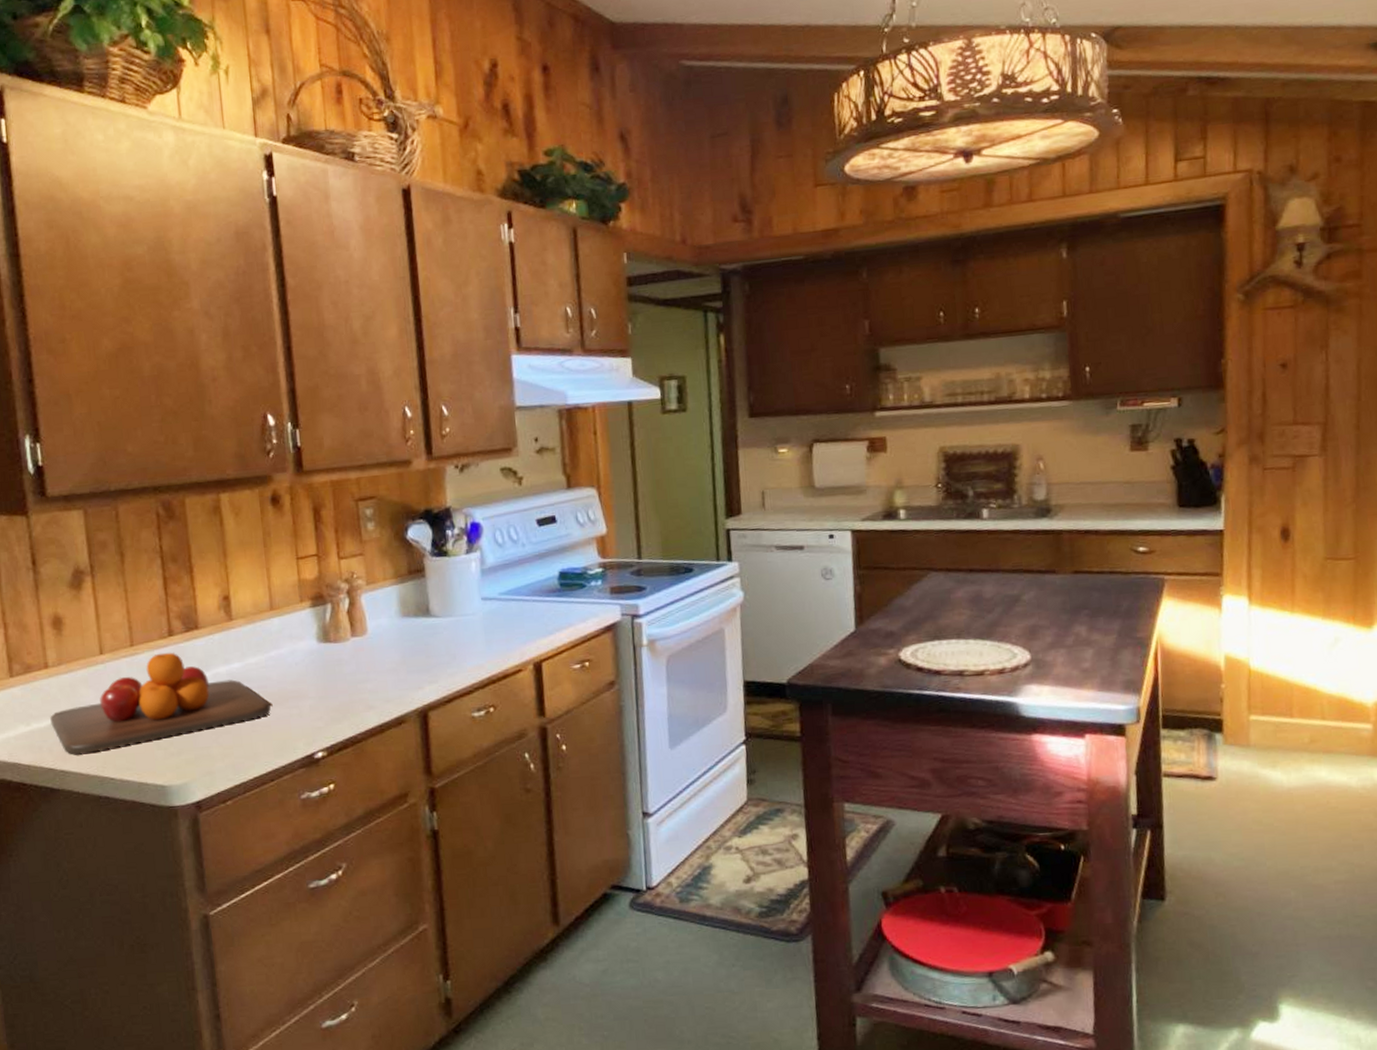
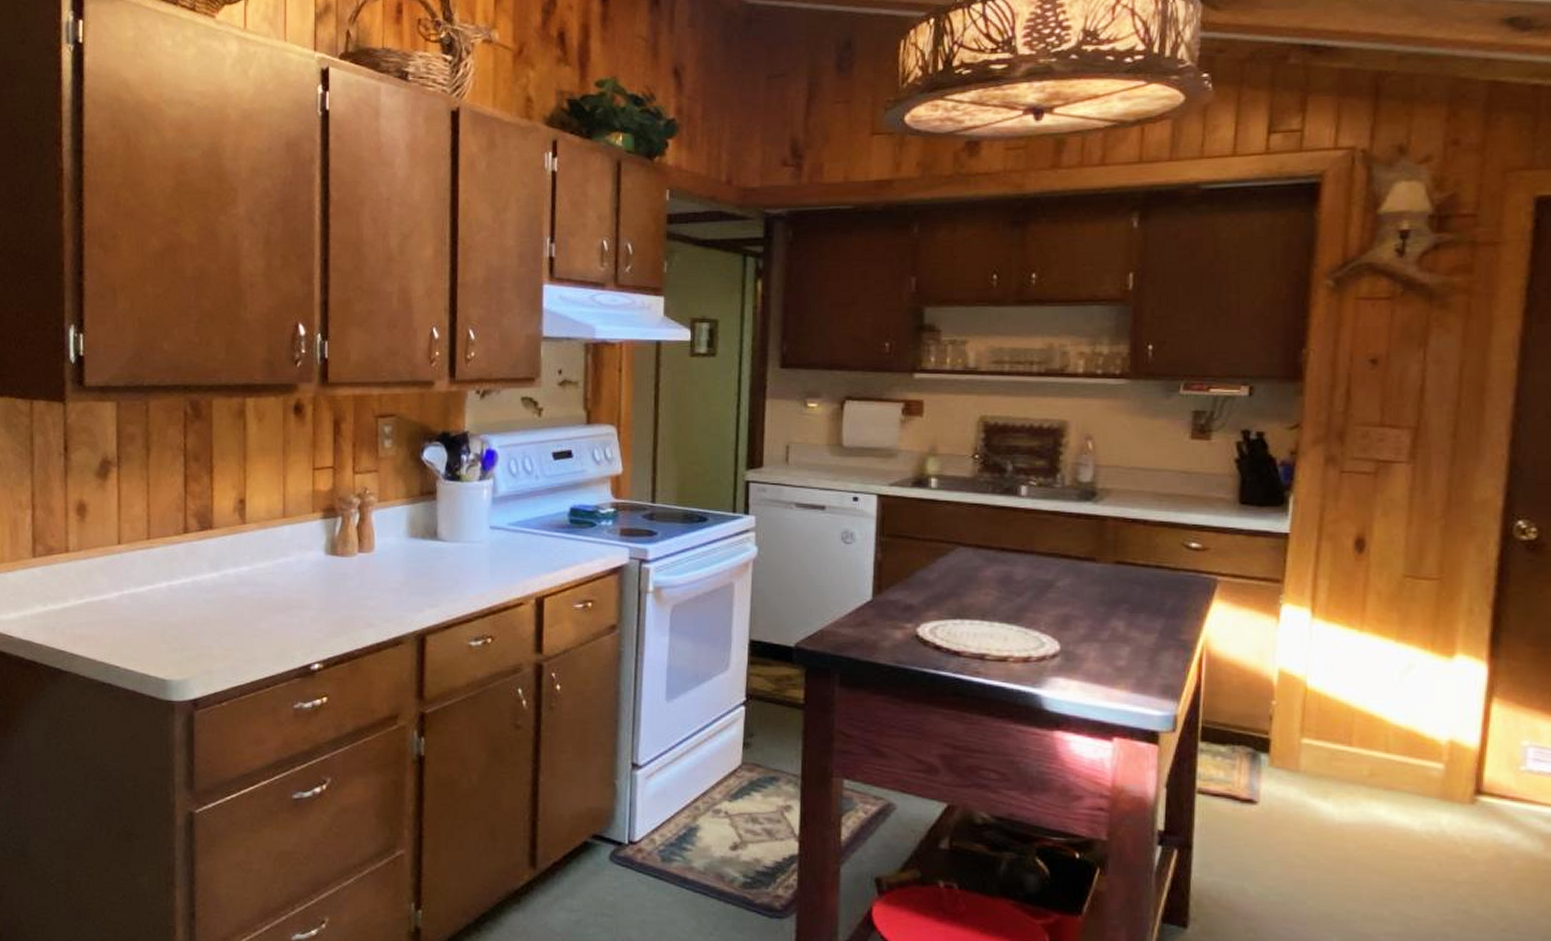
chopping board: present [50,652,271,754] -> none [65,549,273,639]

